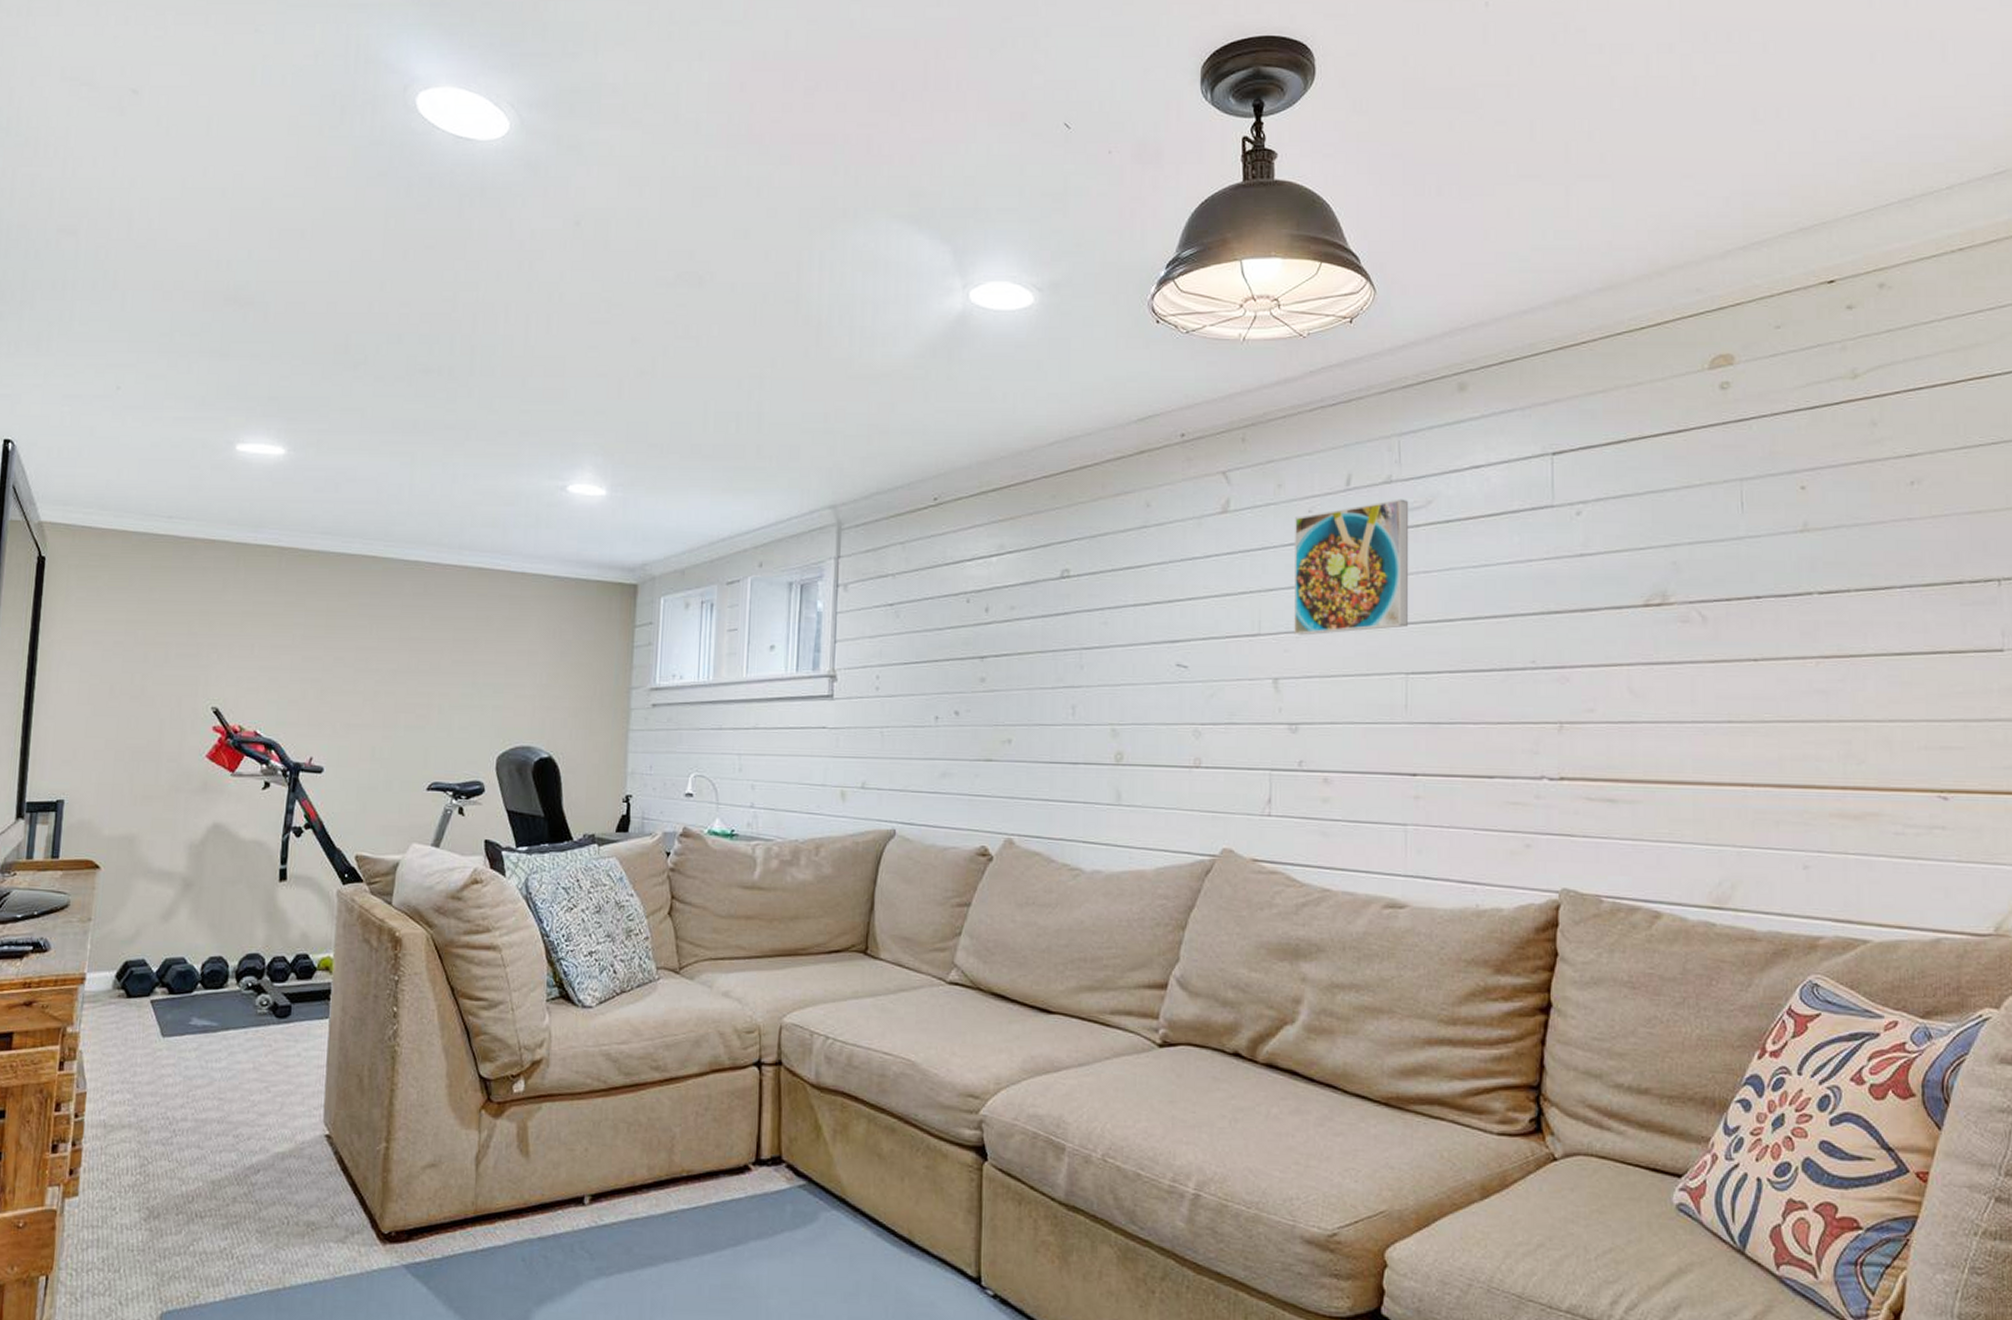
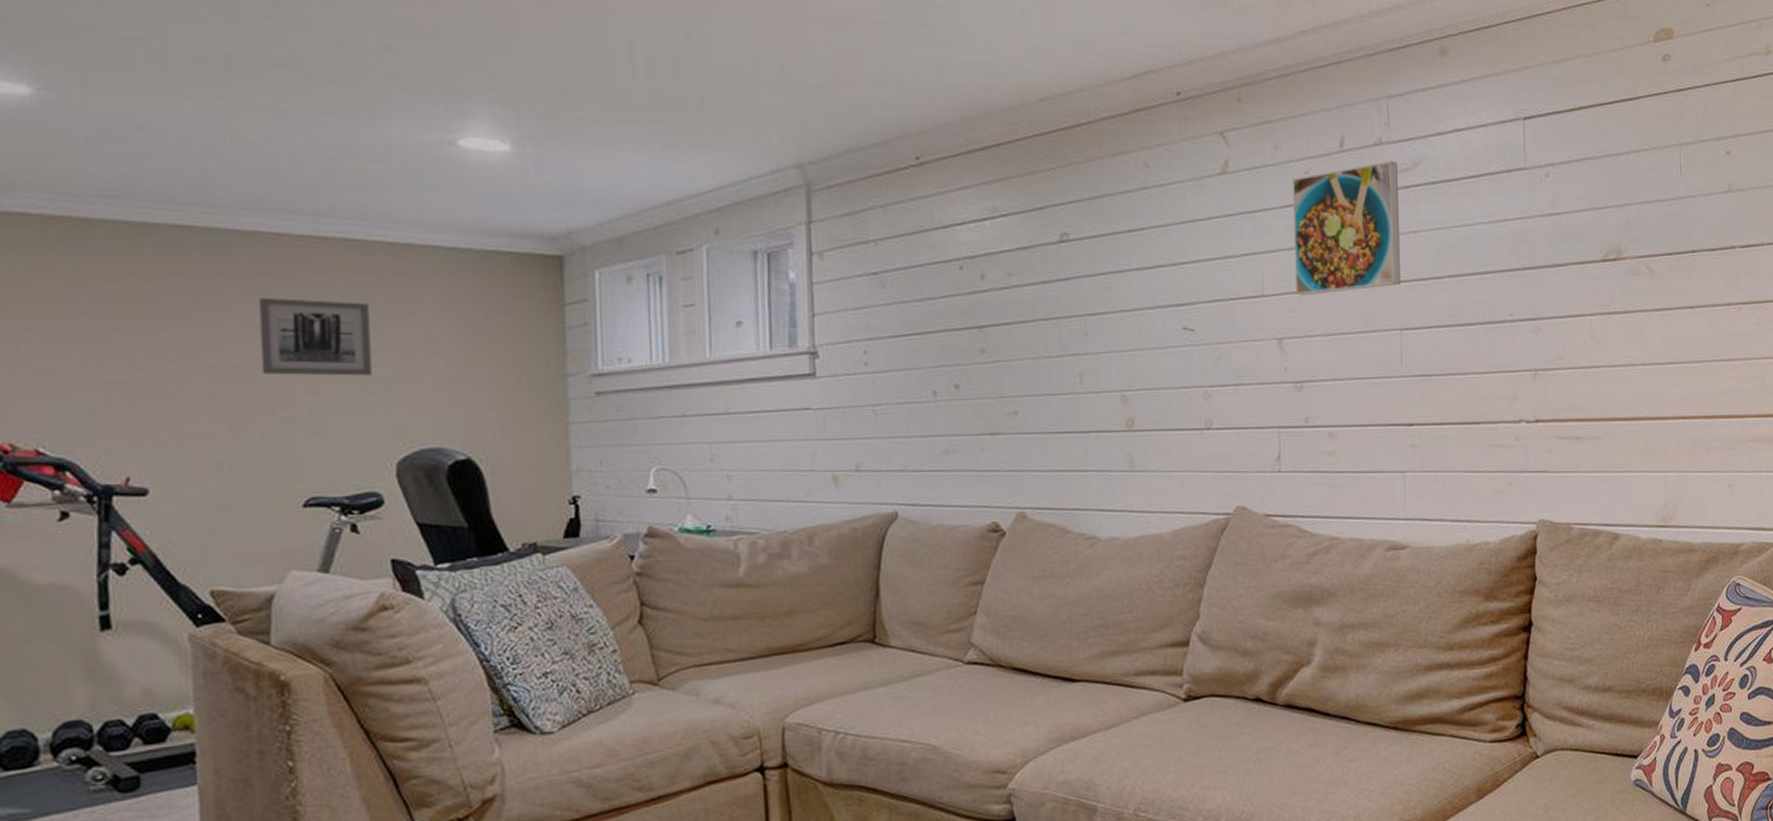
wall art: none [410,616,490,682] -> present [258,298,372,376]

